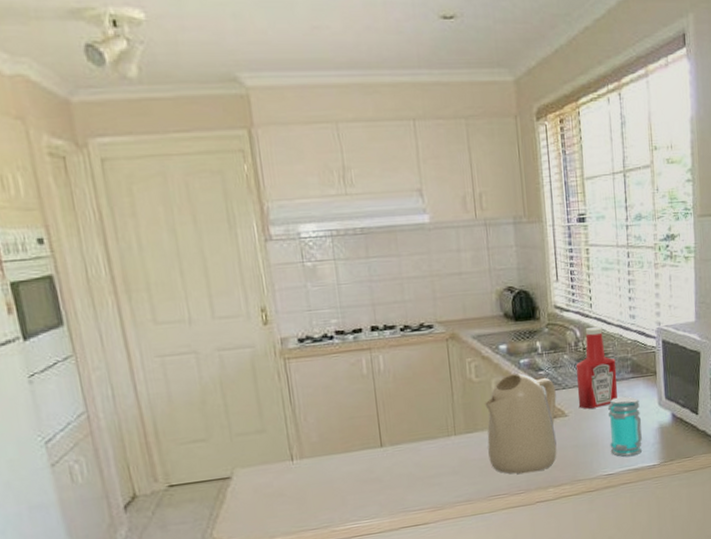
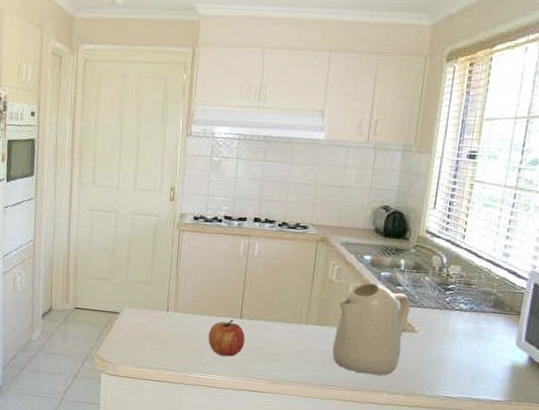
apple: none [348,451,393,496] -> present [208,319,245,357]
ketchup bottle: present [576,327,618,409] -> none [430,257,479,332]
jar: present [608,396,642,457] -> none [453,327,496,387]

